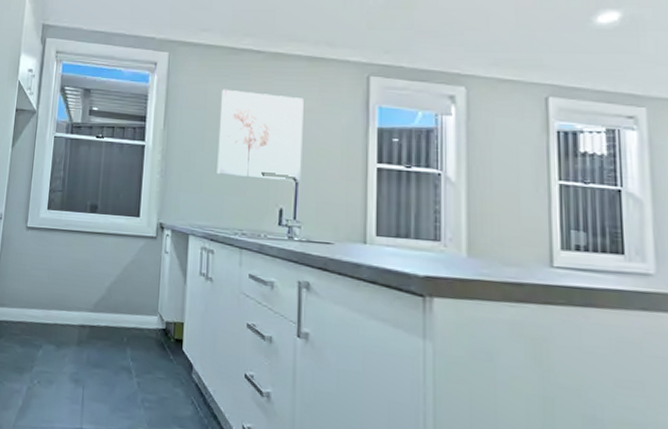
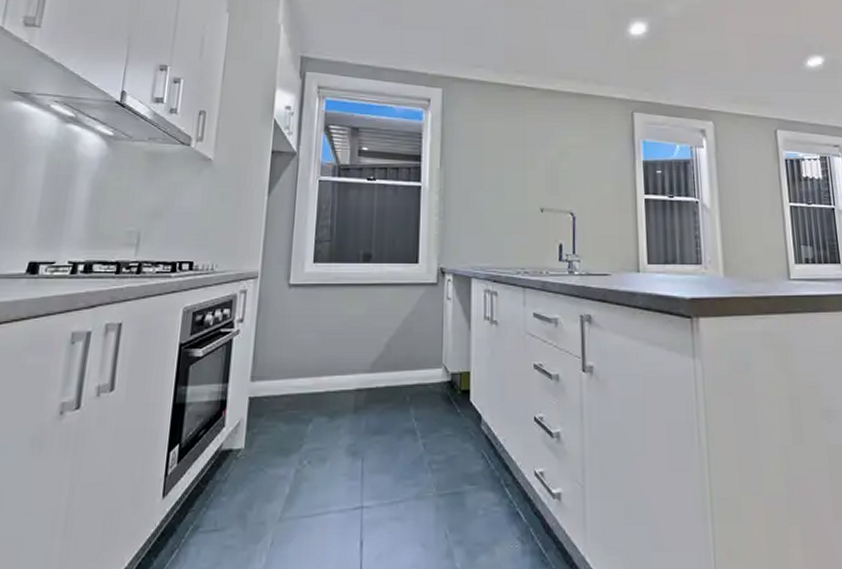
wall art: present [217,89,304,181] -> none [497,126,578,216]

